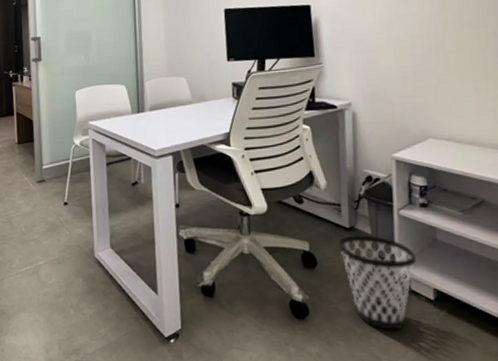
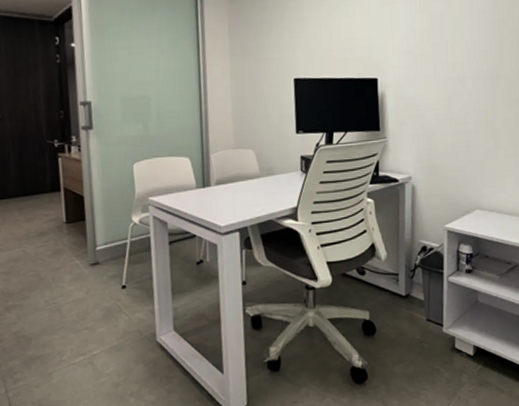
wastebasket: present [338,235,417,330] -> none [395,301,461,386]

